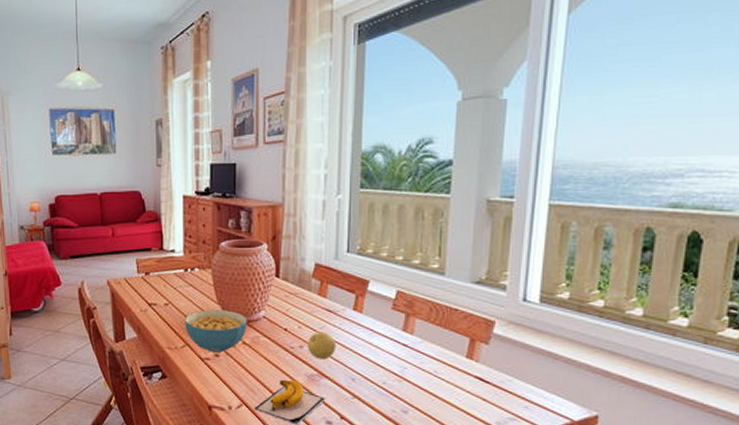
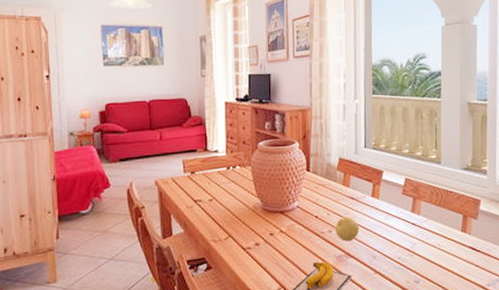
cereal bowl: present [185,310,247,352] -> none [228,202,284,242]

